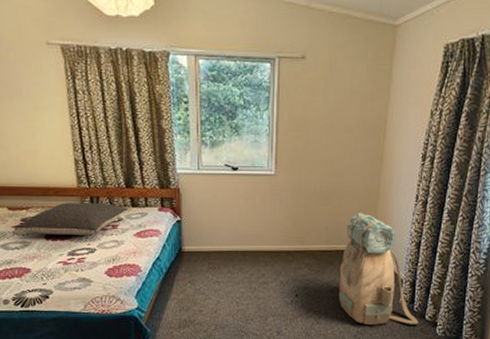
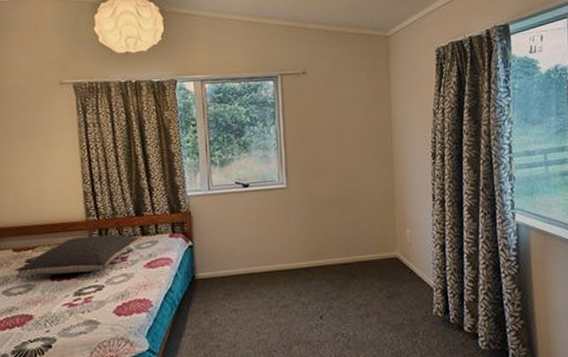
backpack: present [338,213,419,325] -> none [364,219,458,344]

